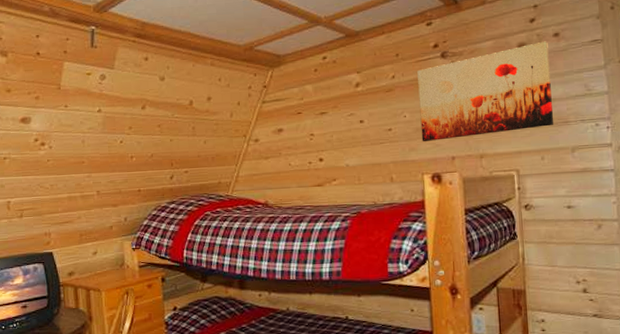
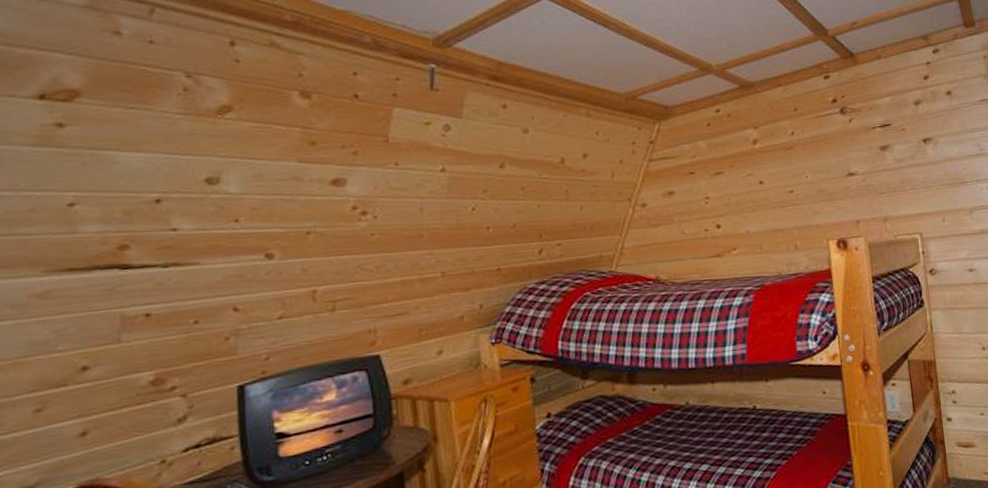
wall art: present [417,41,554,142] -> none [817,99,952,205]

